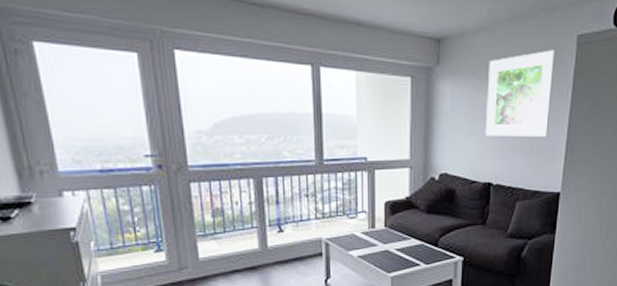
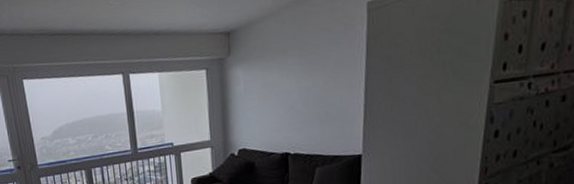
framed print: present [485,49,556,137] -> none [277,21,345,111]

